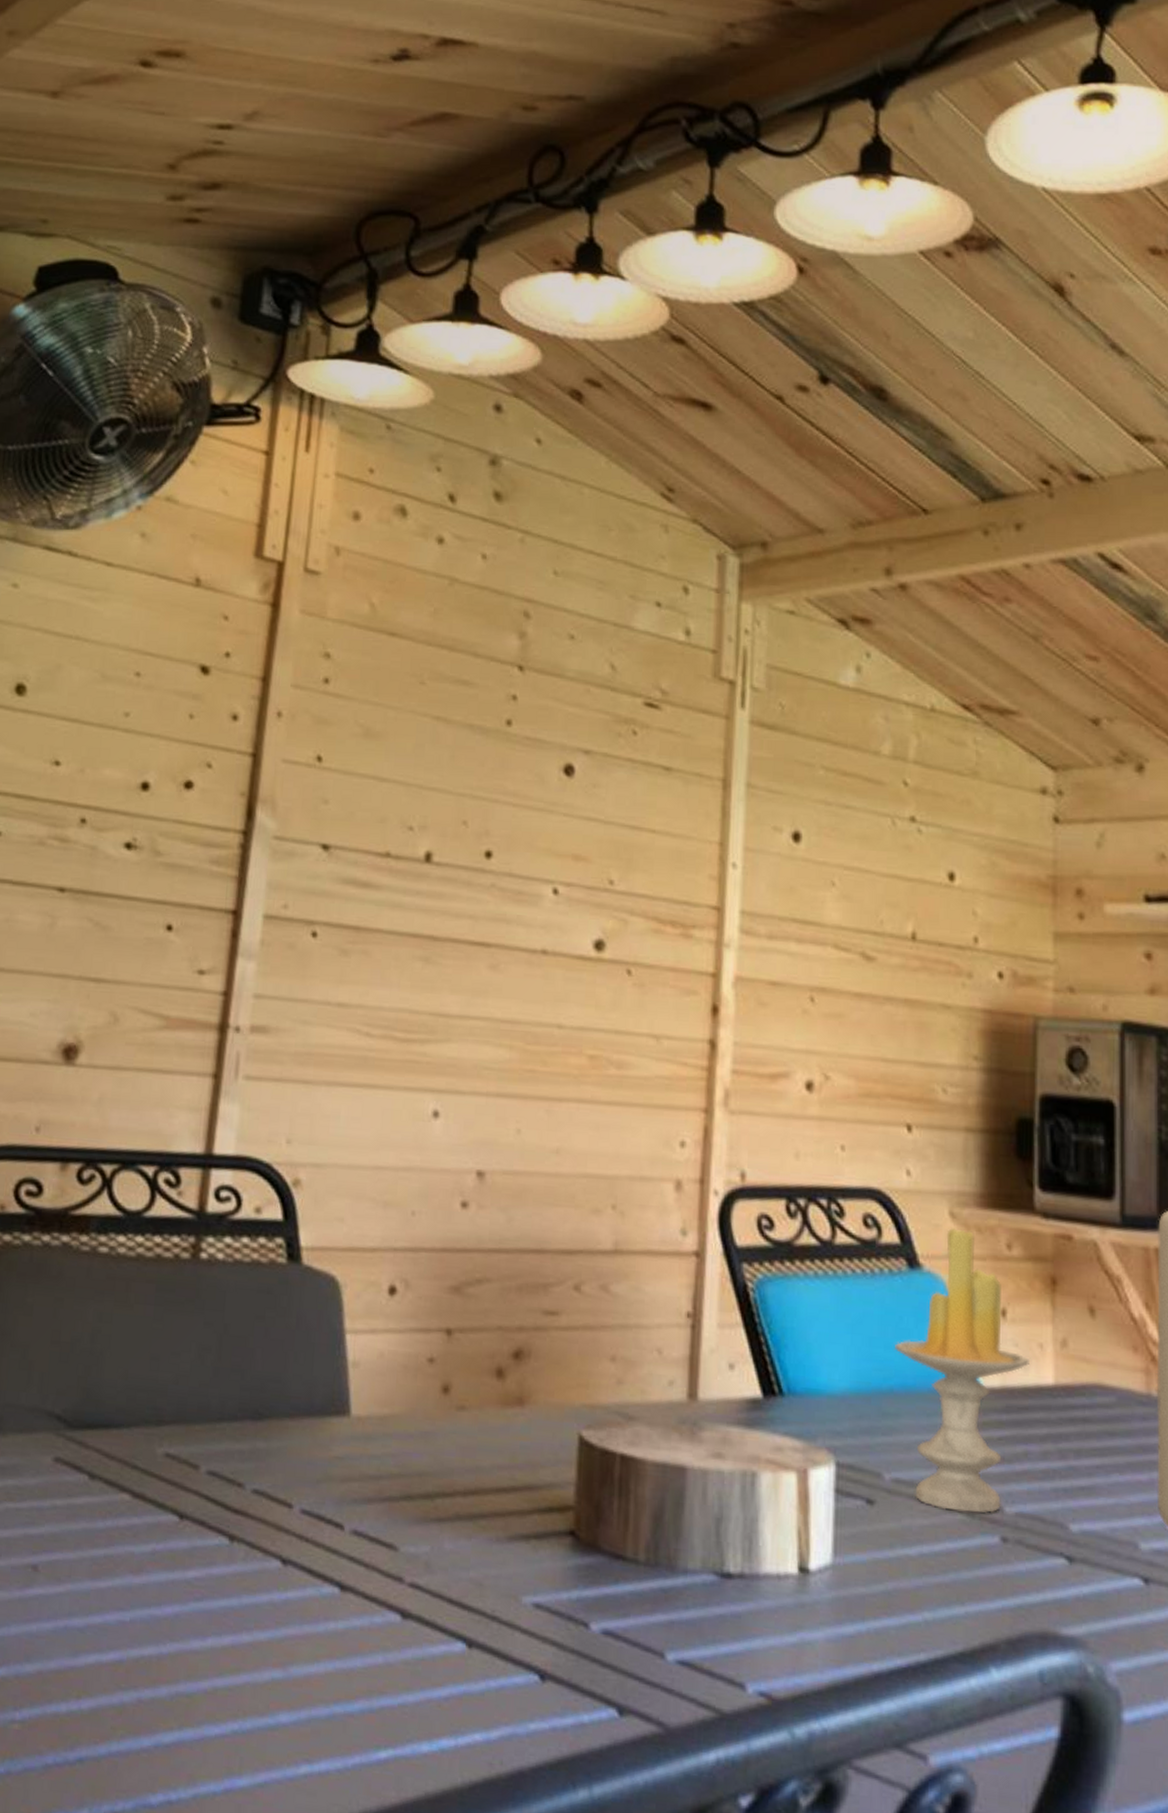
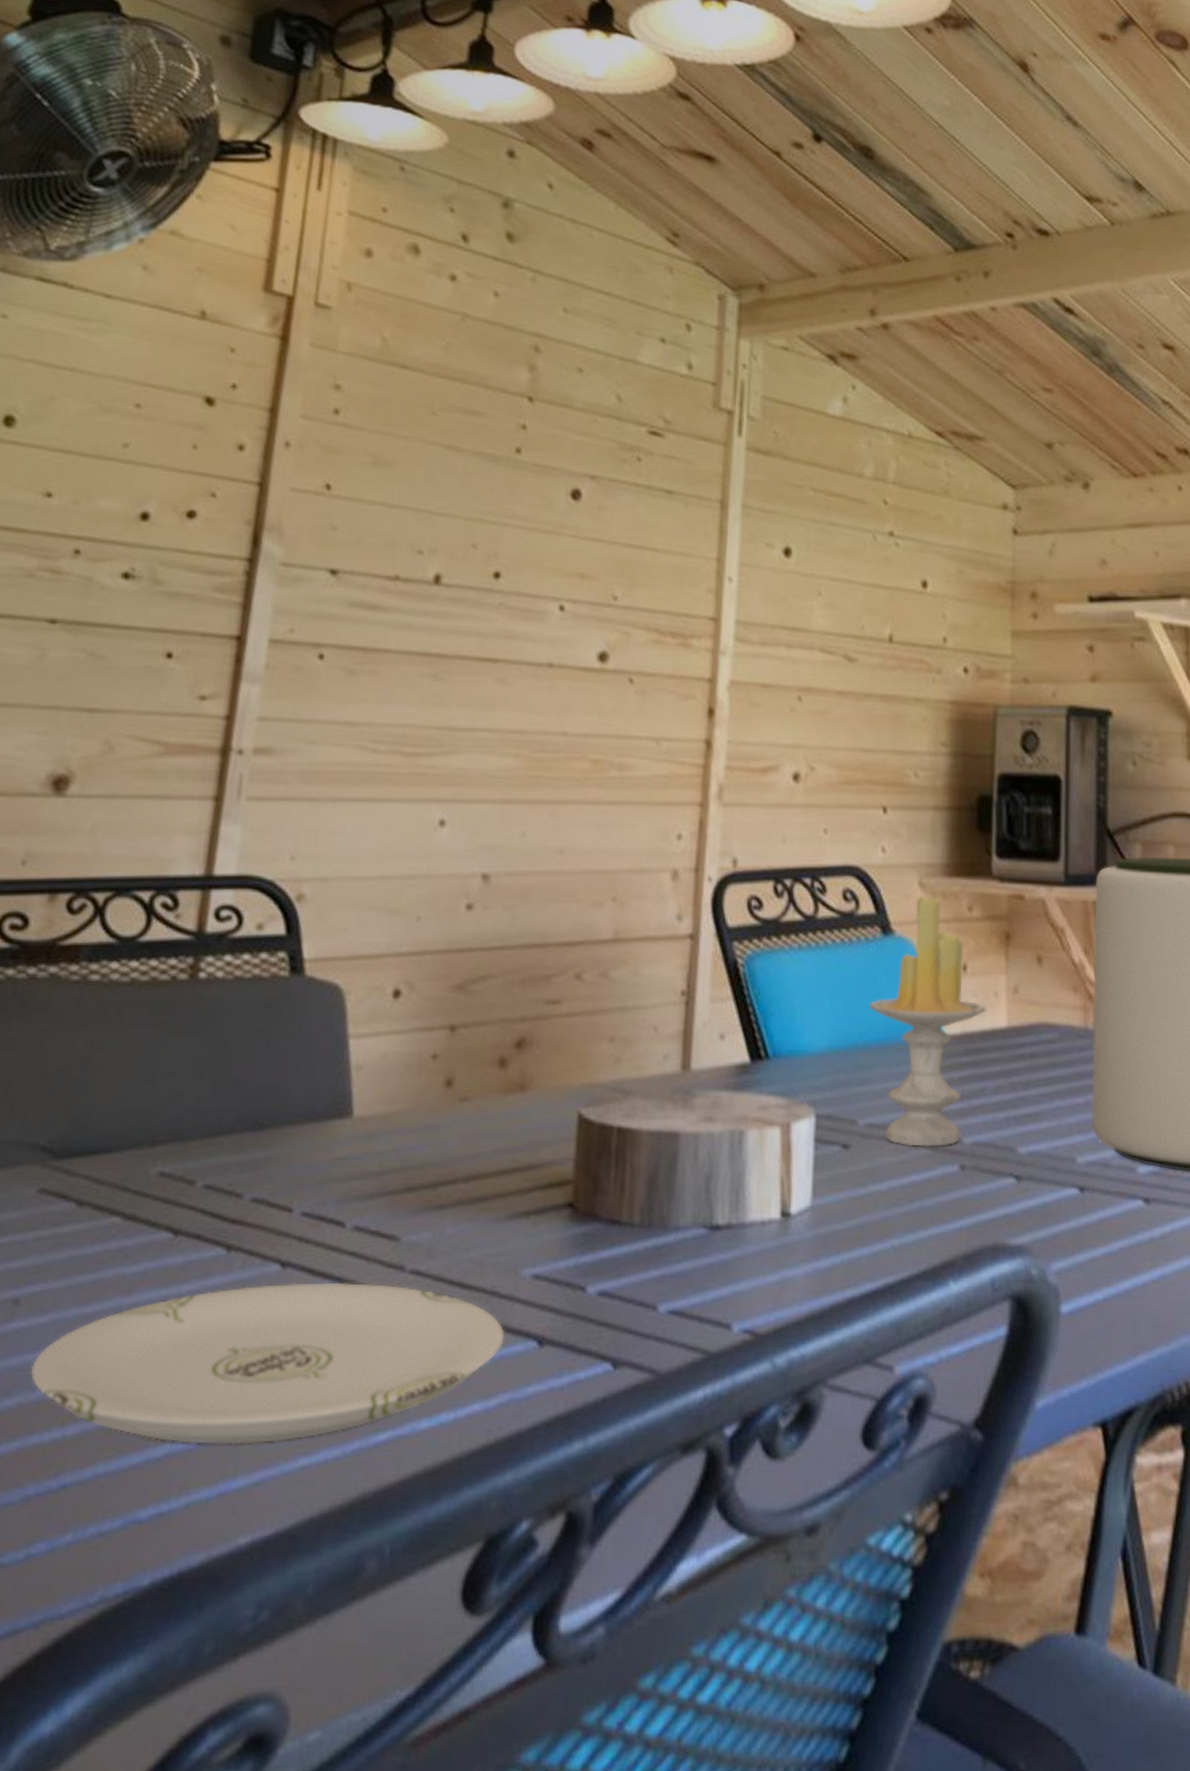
plate: none [48,1579,506,1745] -> present [30,1282,505,1445]

